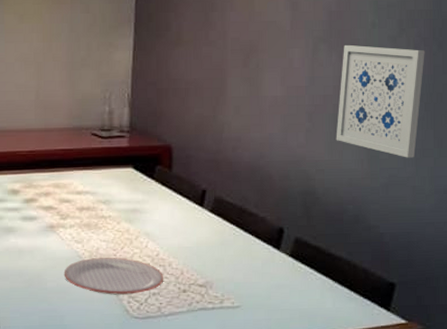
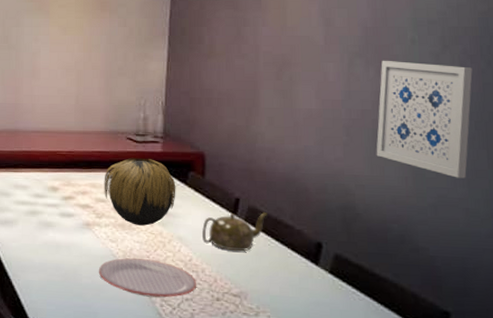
decorative ball: none [68,154,143,224] -> present [104,157,176,226]
teapot: none [169,202,234,243] -> present [202,212,269,252]

